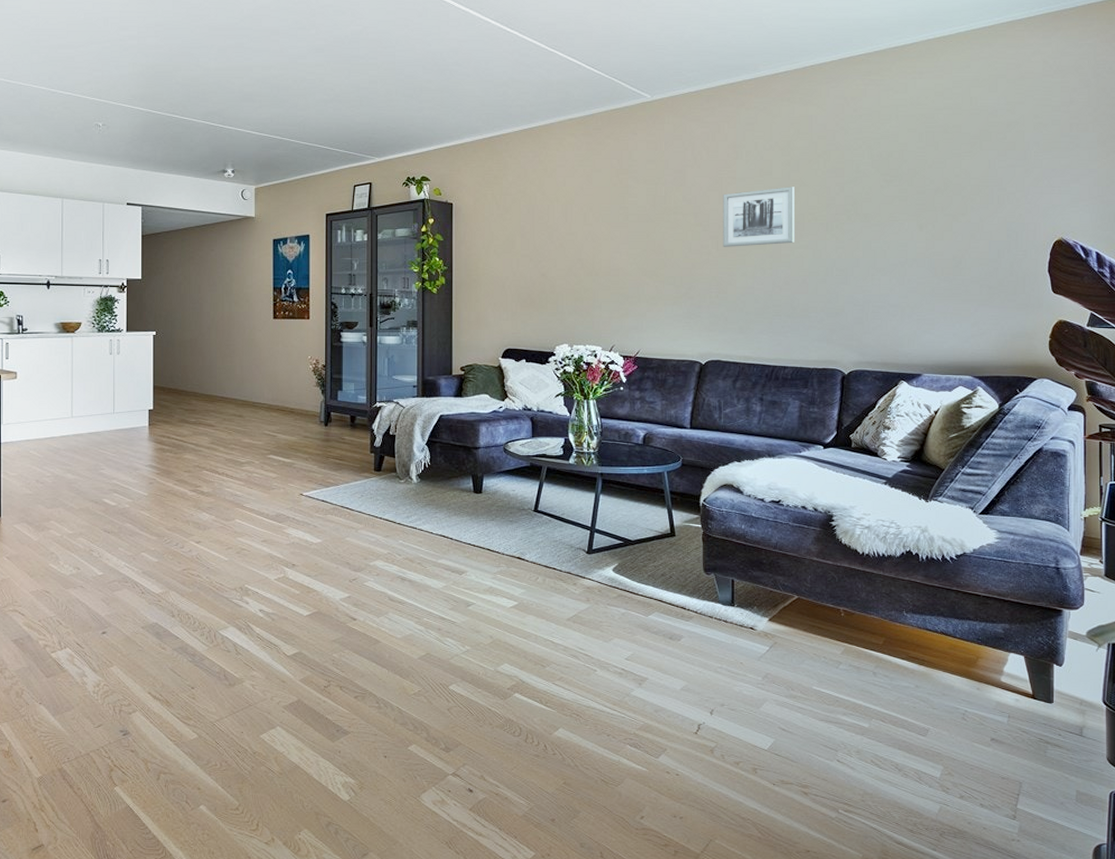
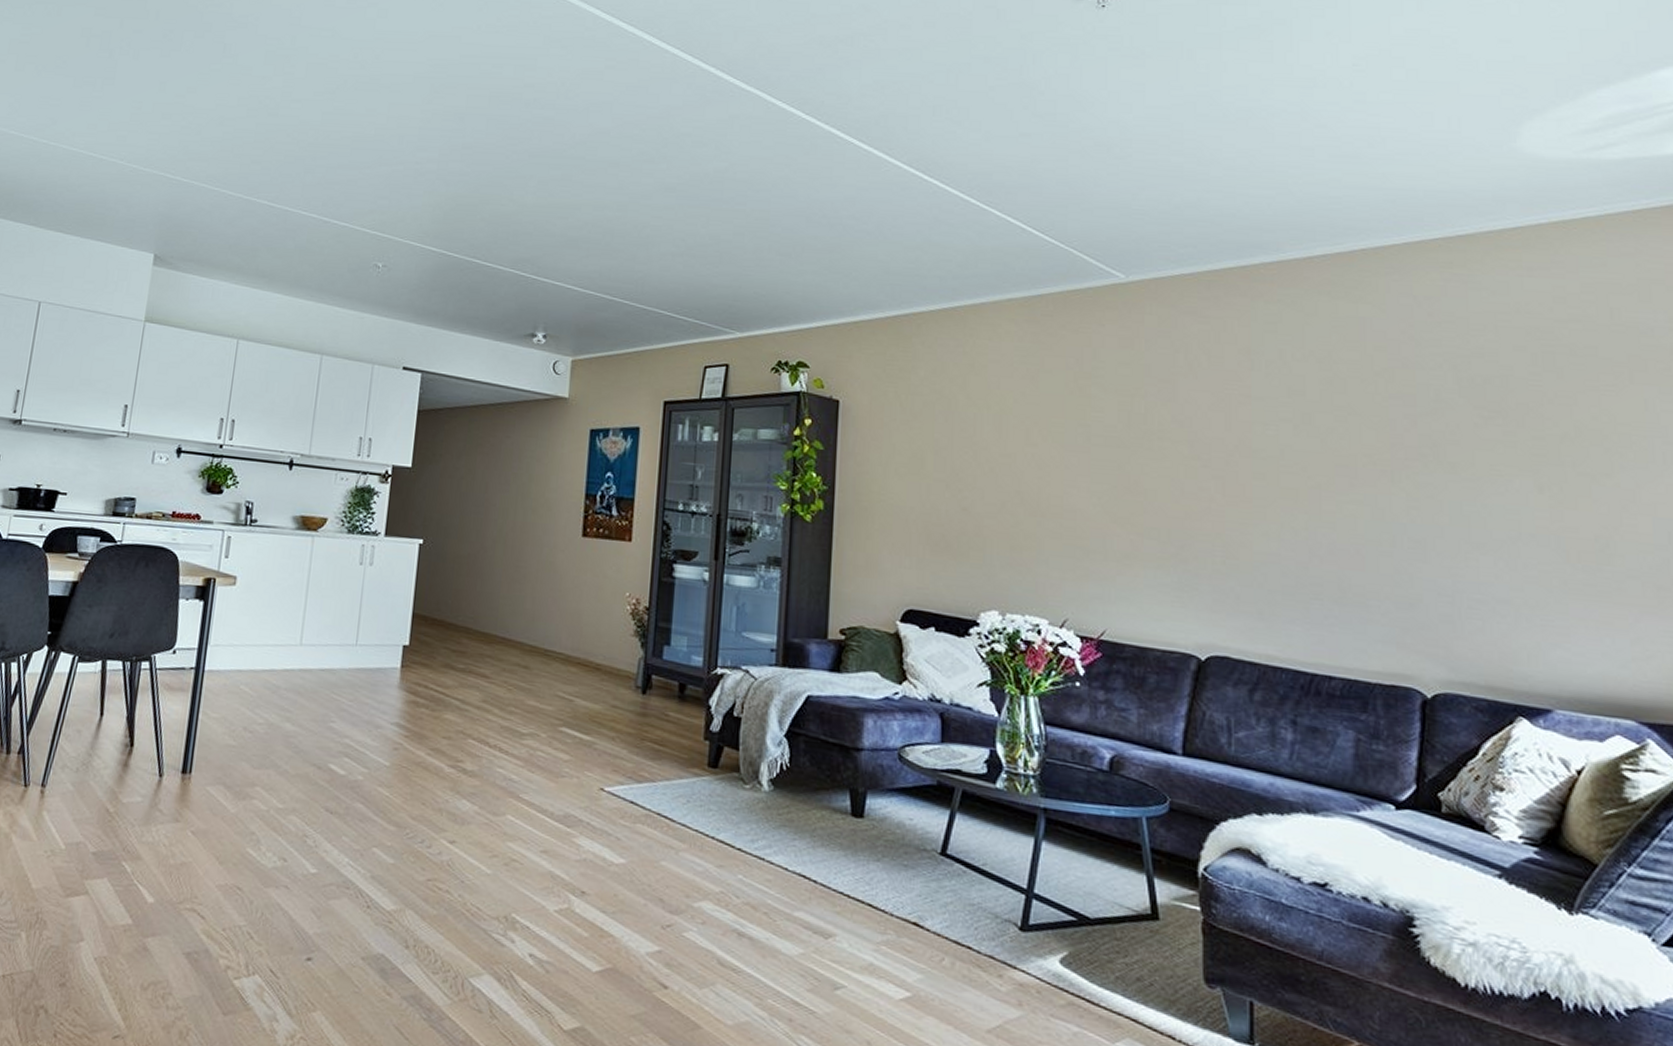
wall art: present [723,187,795,247] -> none [1231,414,1342,496]

